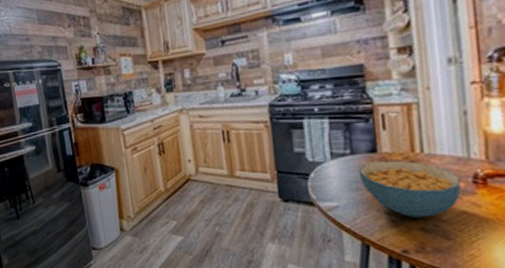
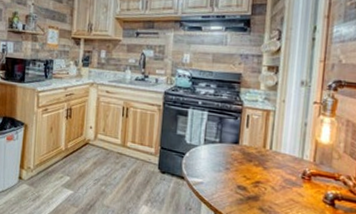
cereal bowl: present [358,160,462,218] -> none [222,151,294,200]

